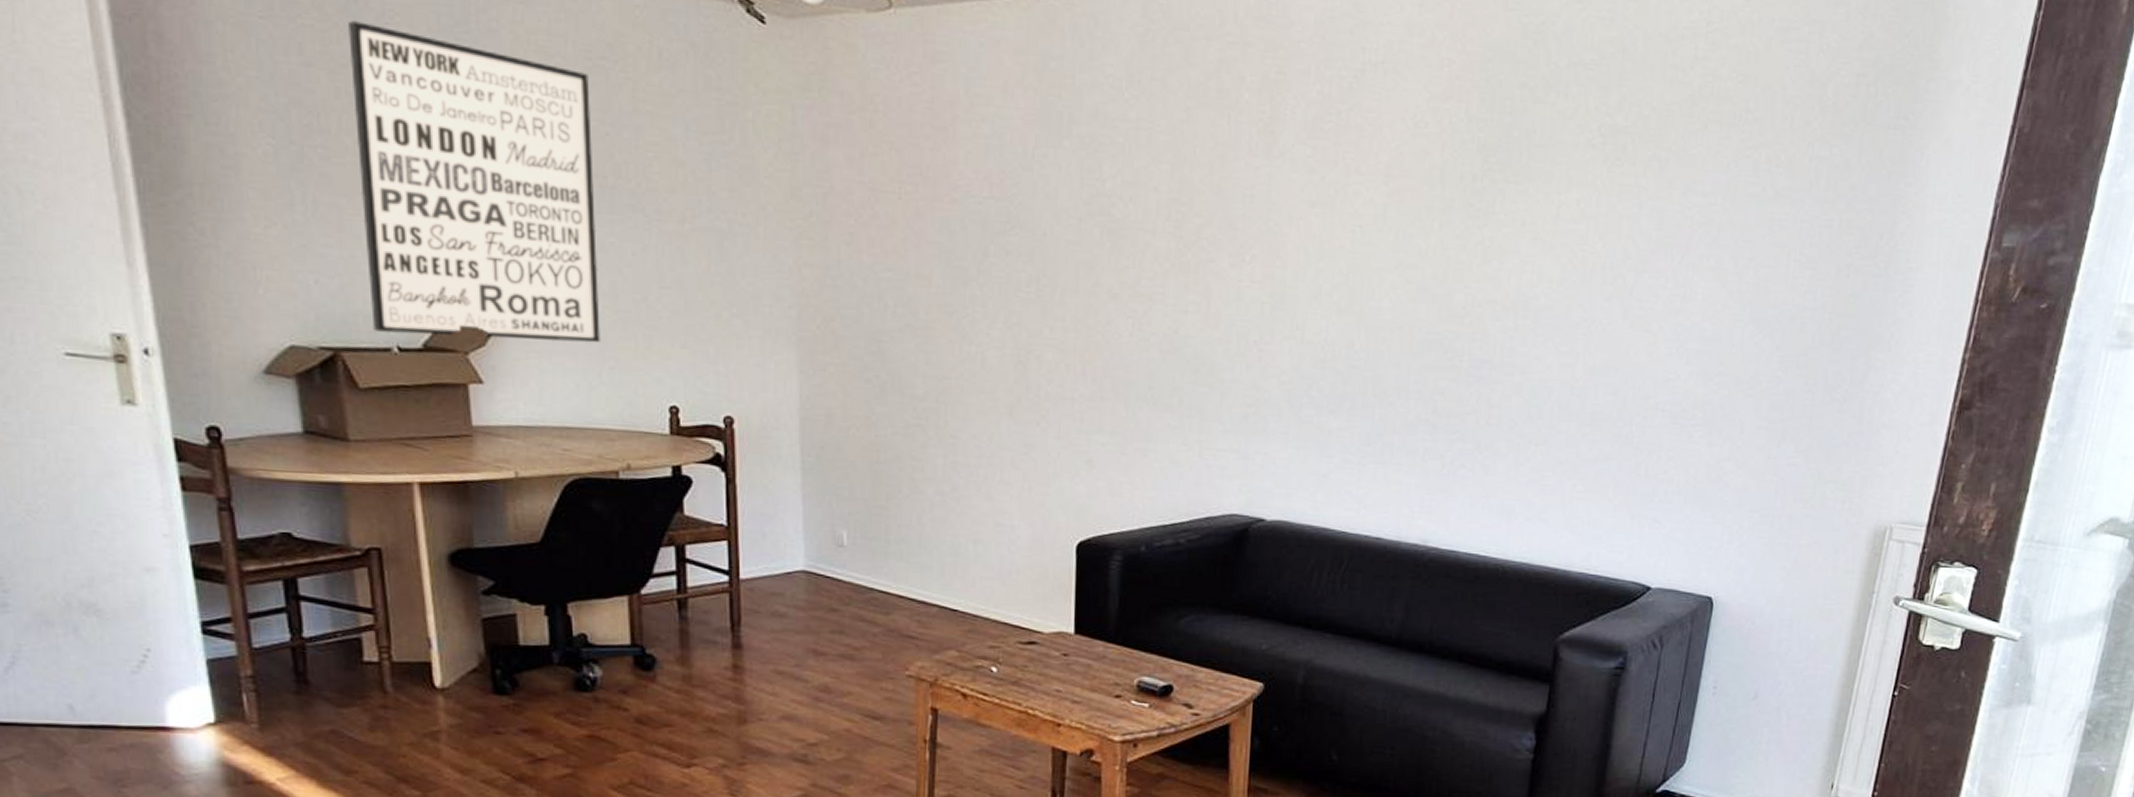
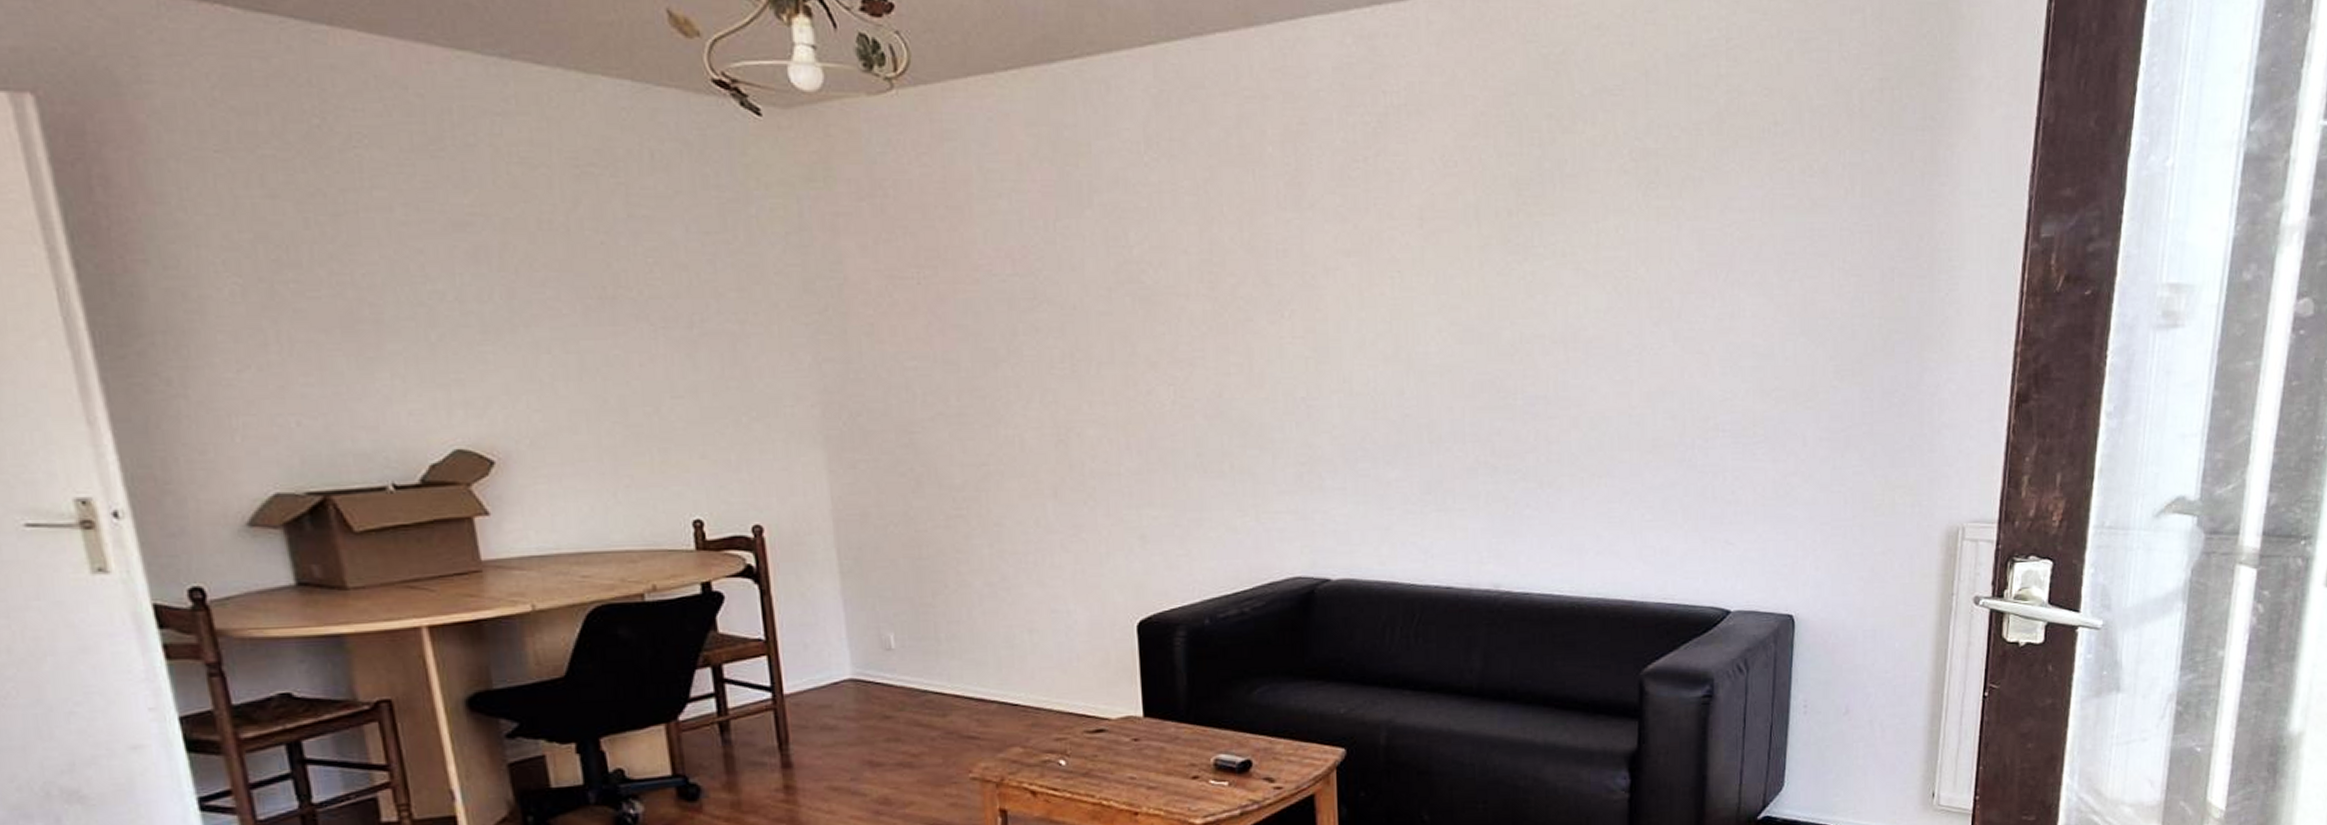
wall art: present [348,21,600,343] -> none [313,147,613,470]

